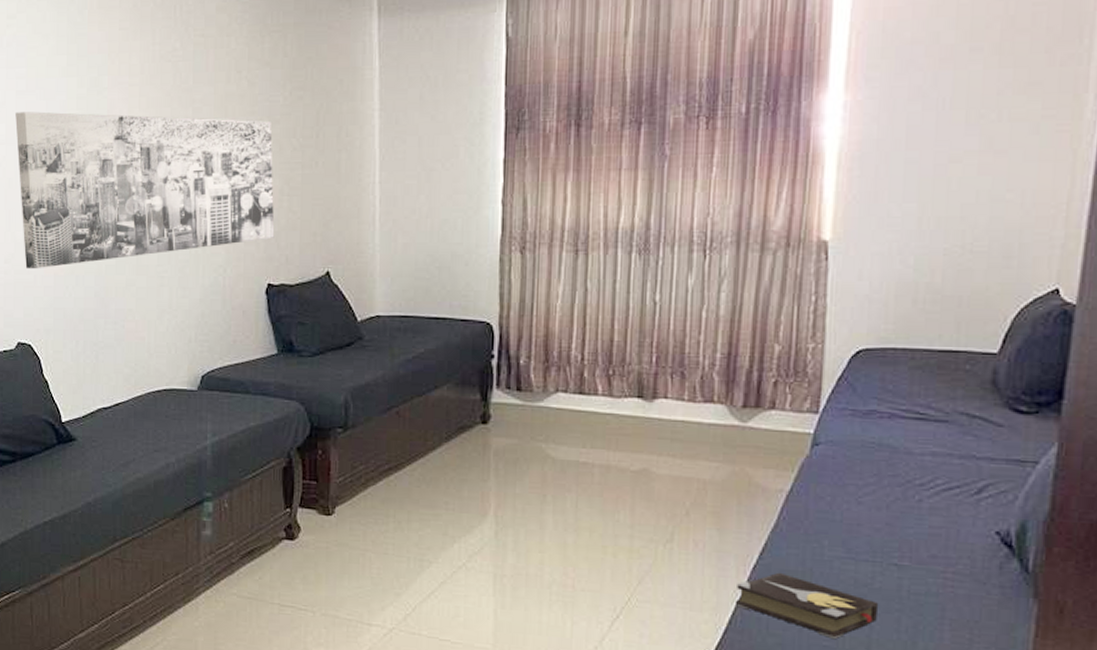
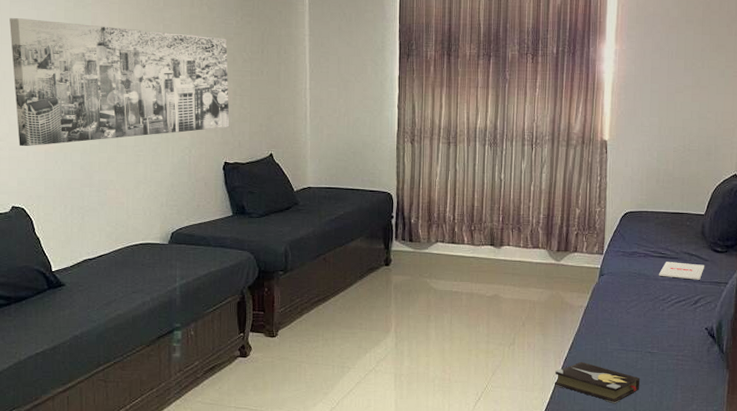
magazine: none [913,426,996,456] -> present [658,262,704,280]

